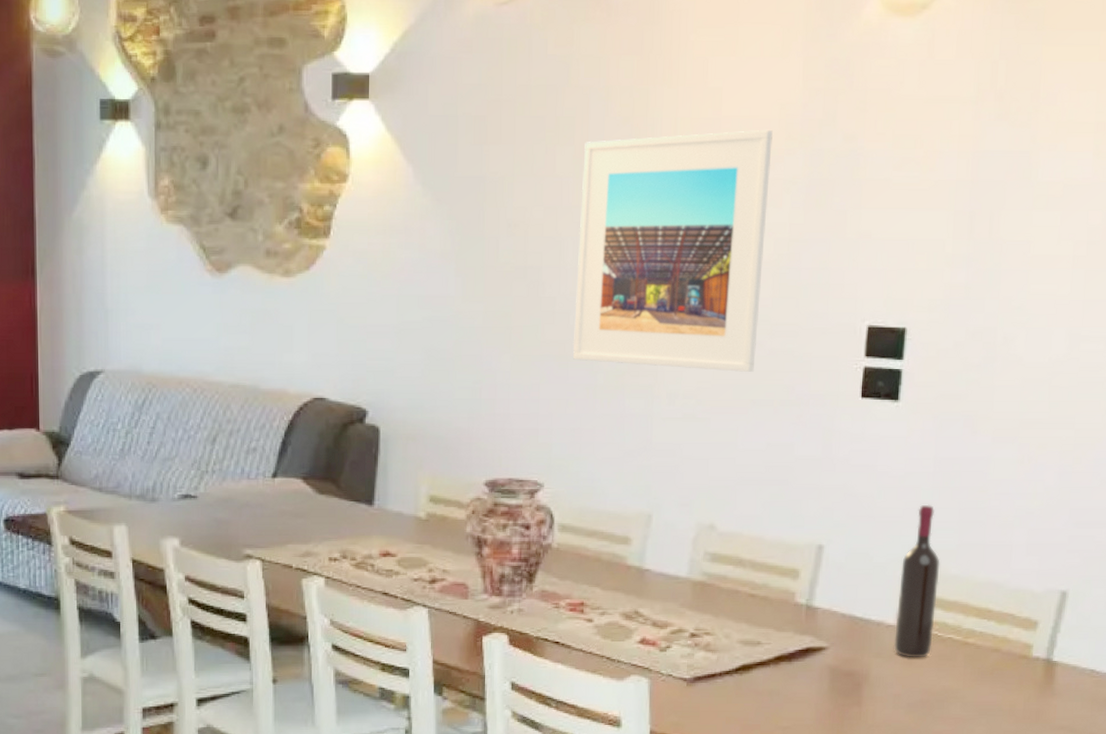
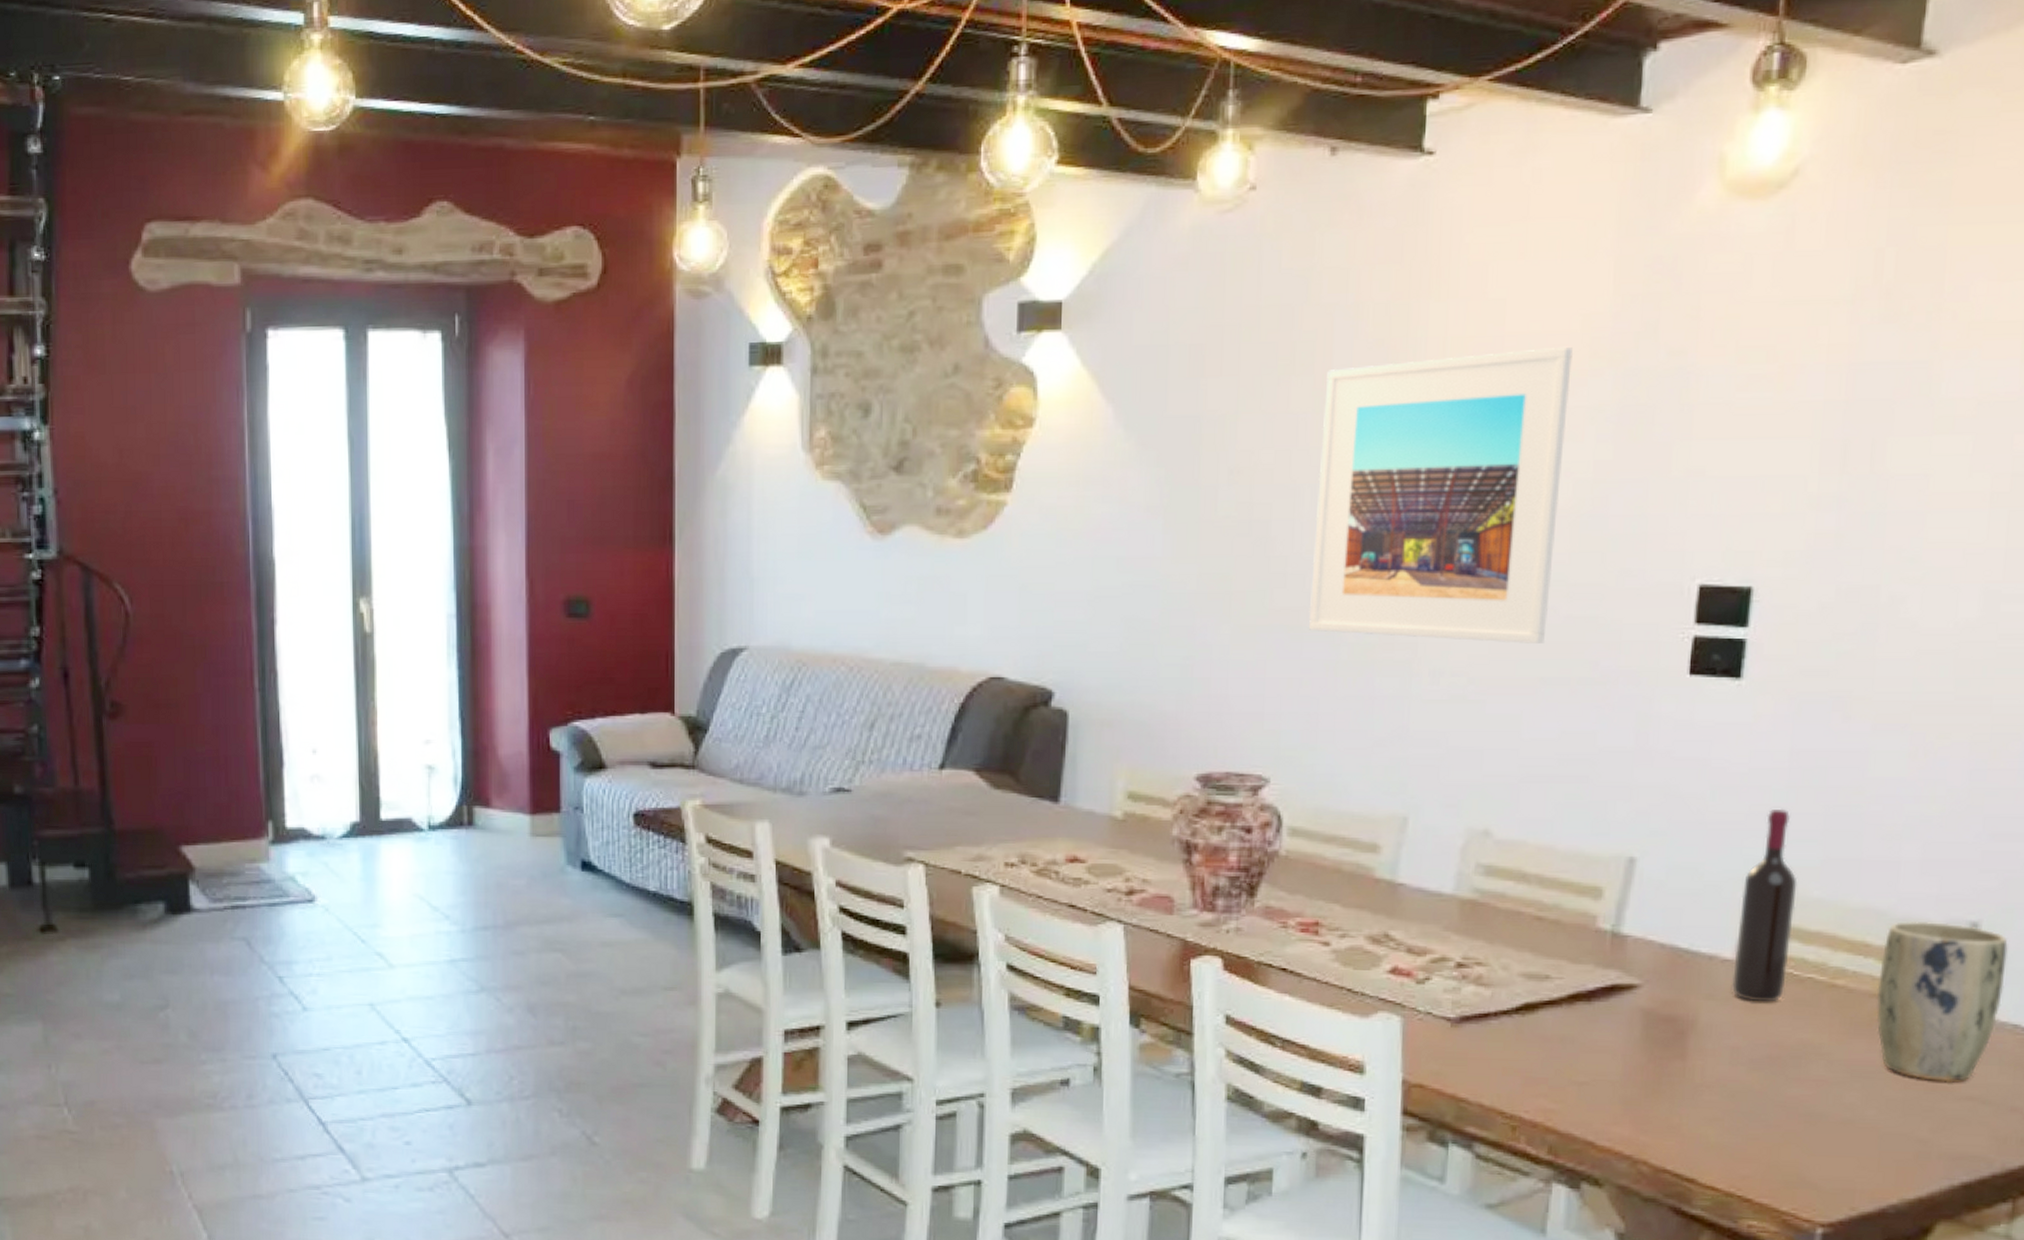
plant pot: none [996,591,1087,716] -> present [1876,920,2008,1083]

